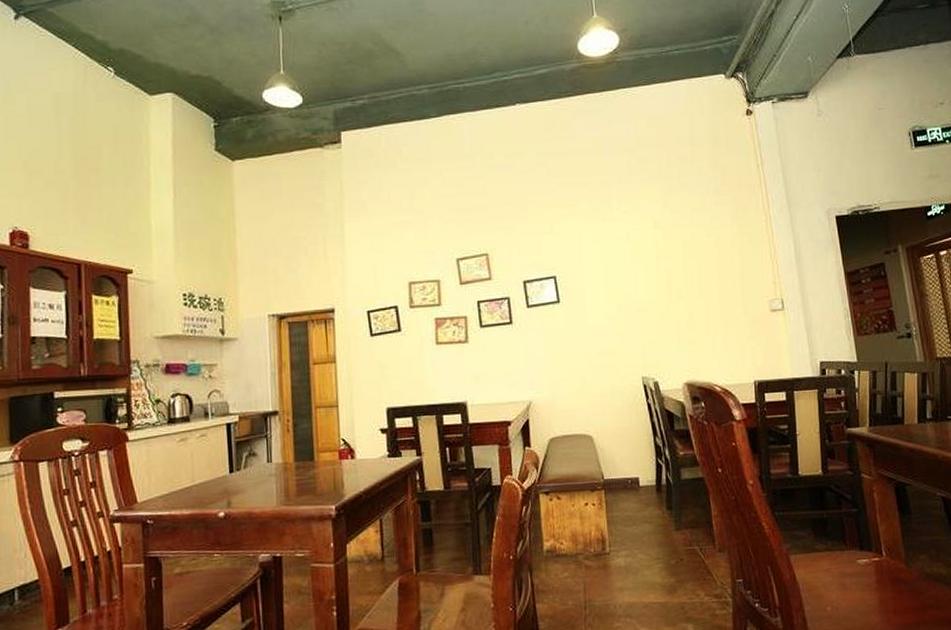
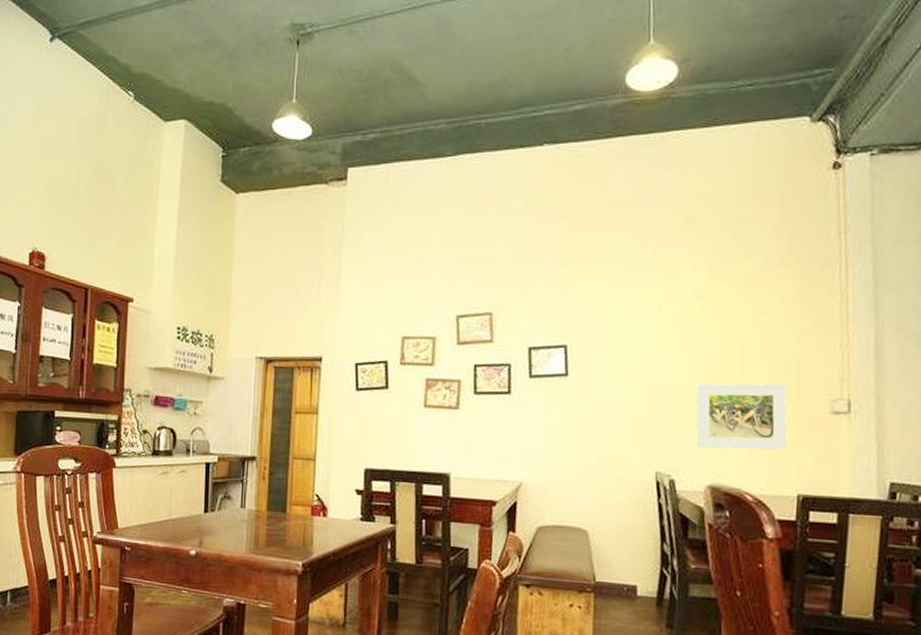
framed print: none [665,291,741,353] -> present [696,383,788,451]

